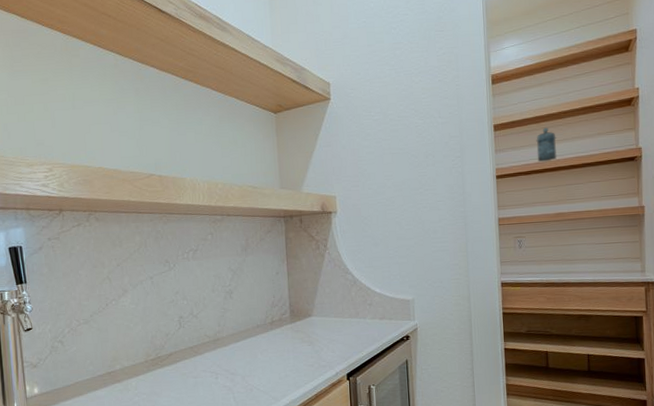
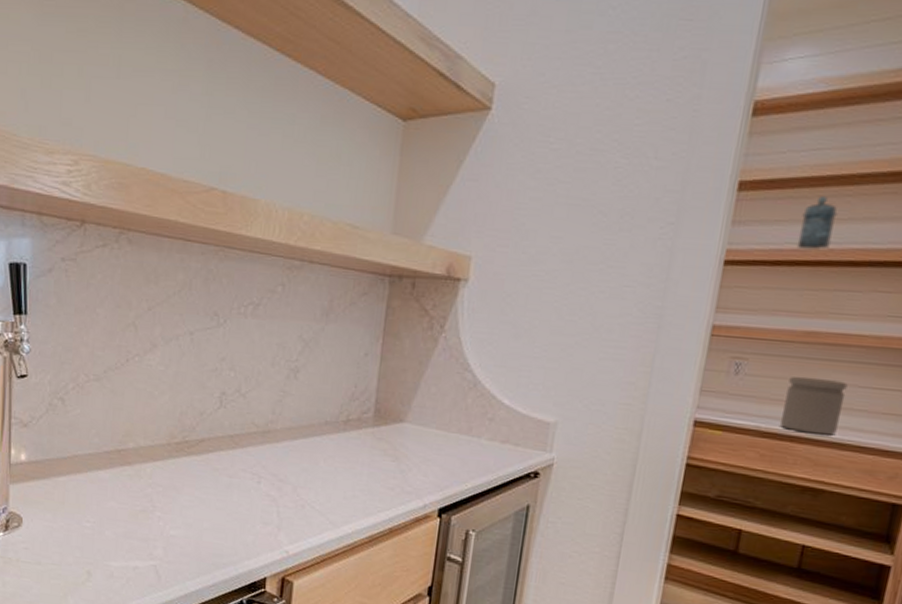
jar: none [553,242,590,280] -> present [779,376,848,436]

